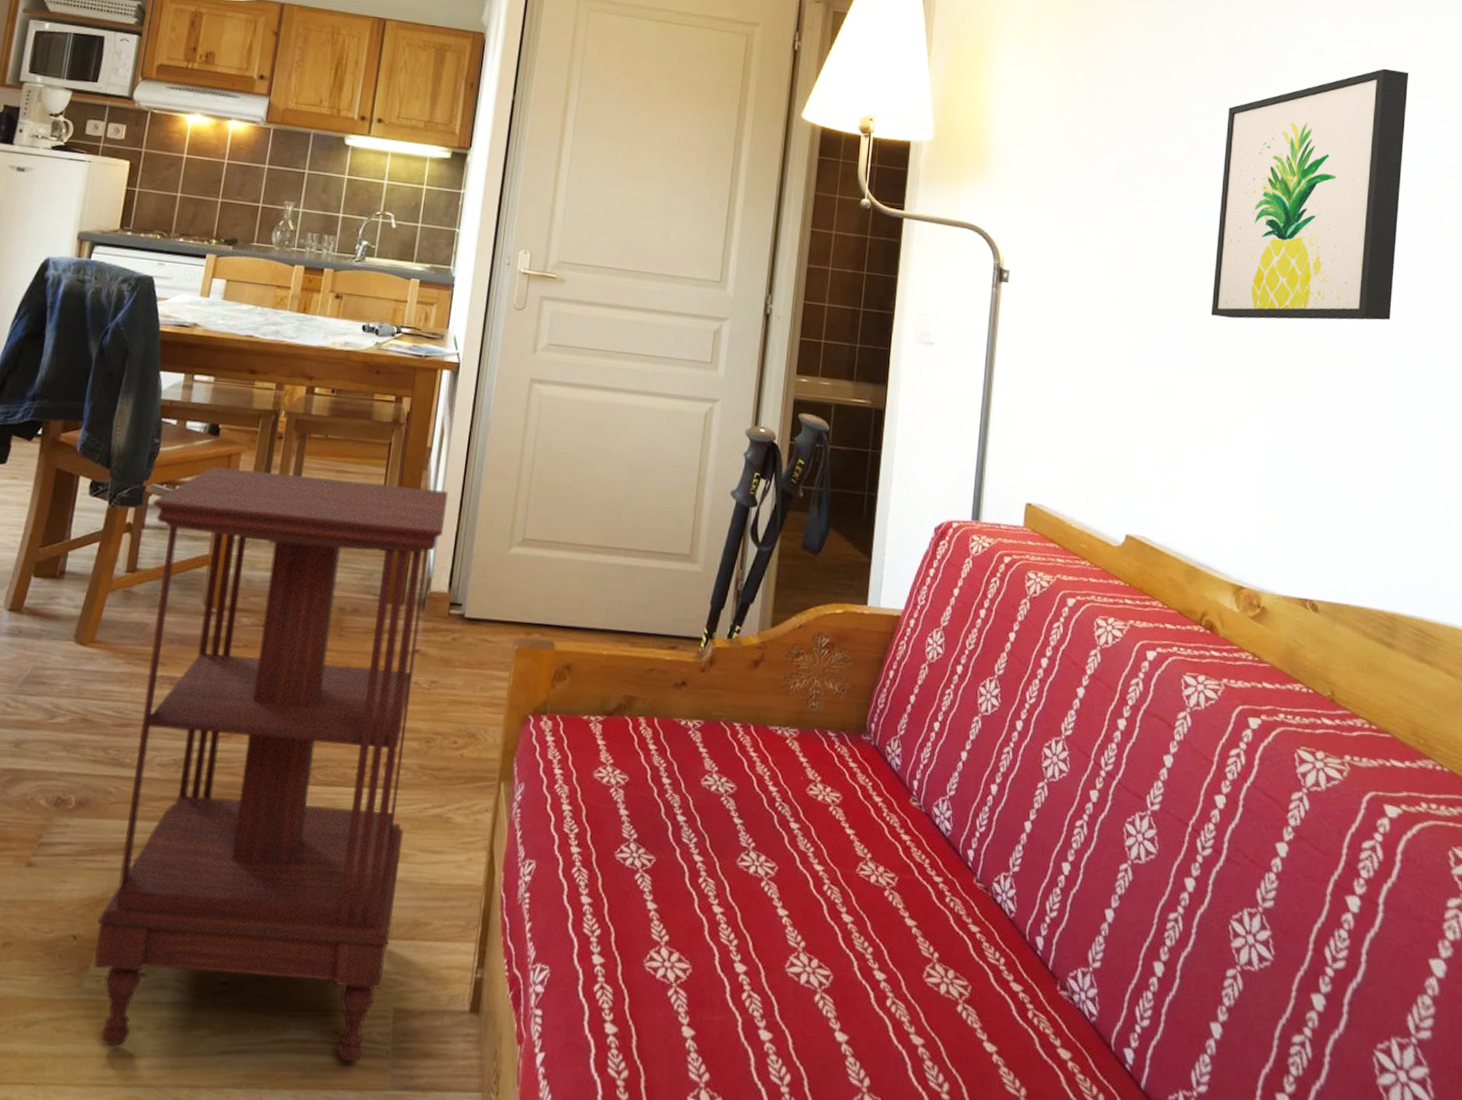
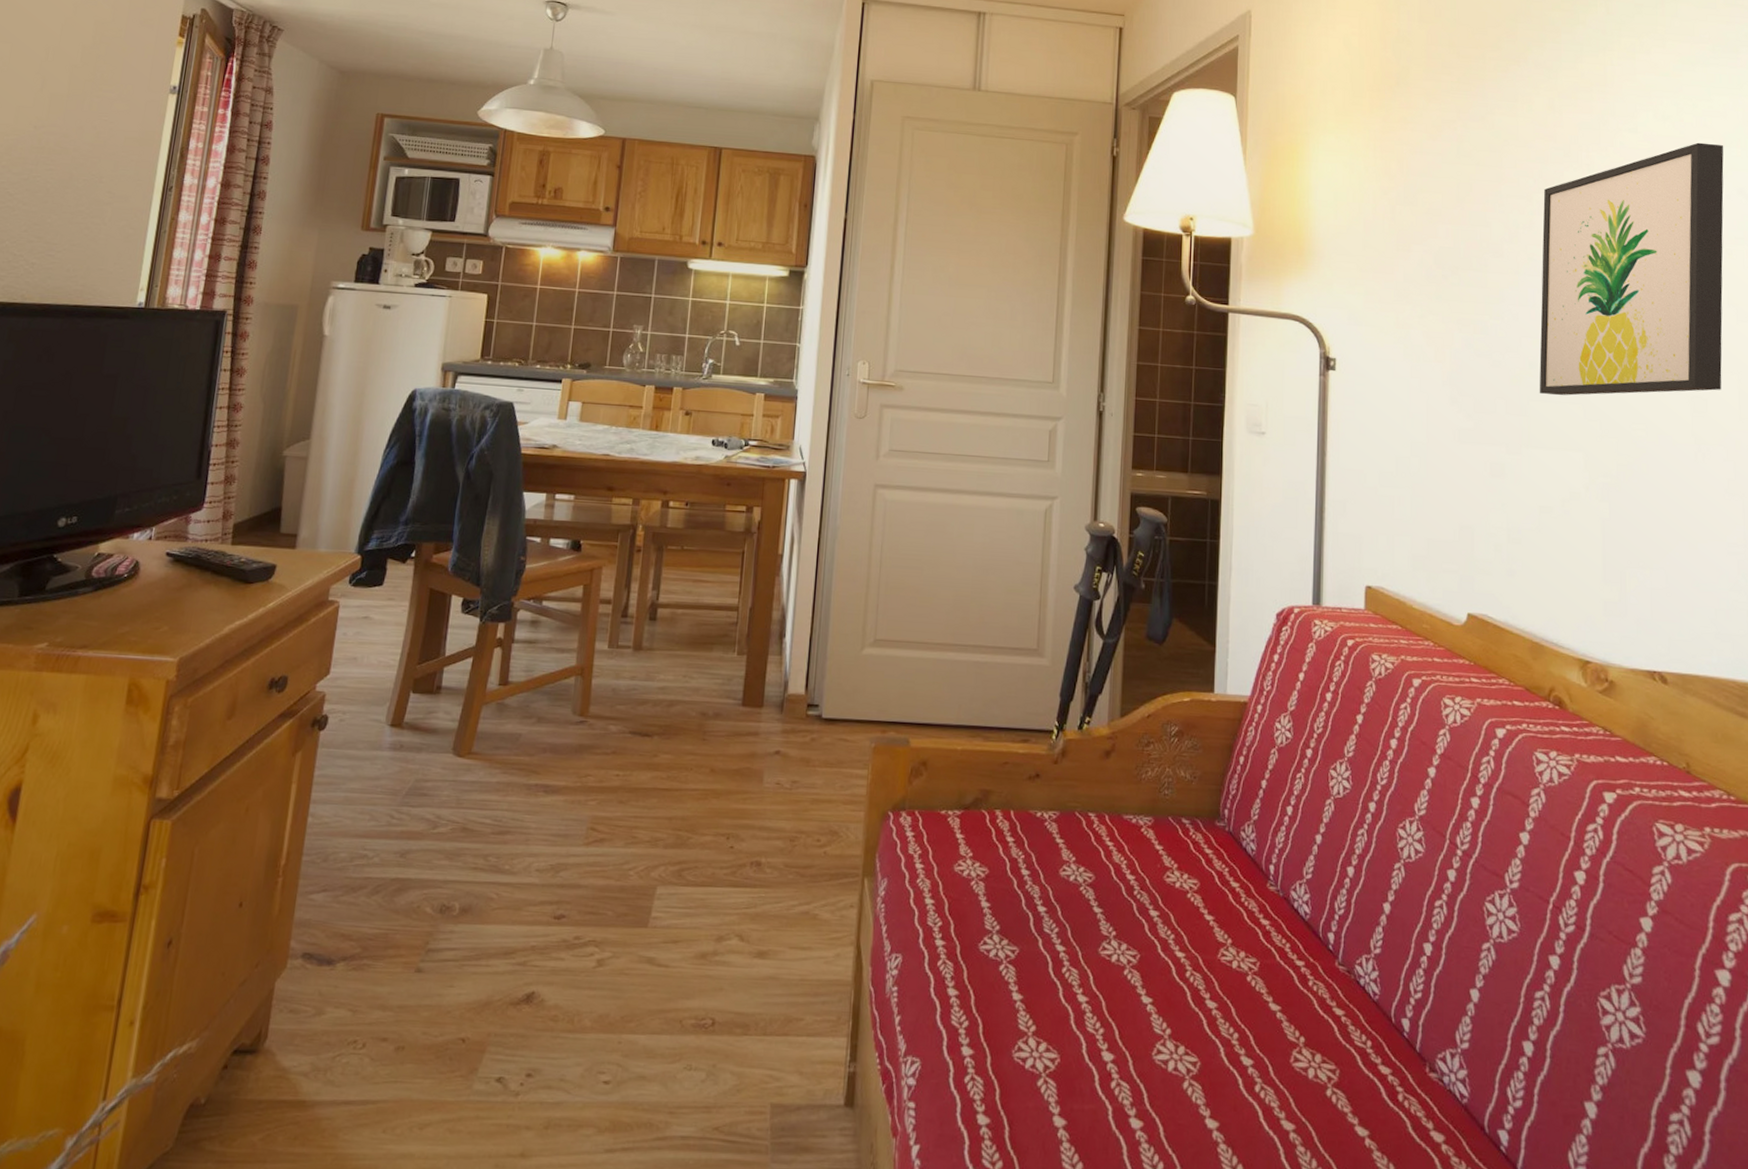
side table: present [94,466,449,1063] -> none [482,580,801,1158]

